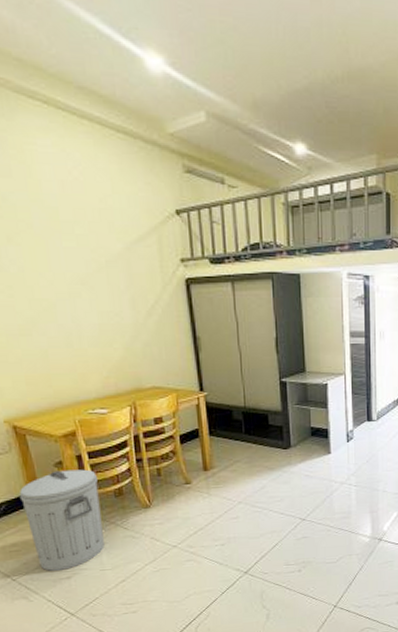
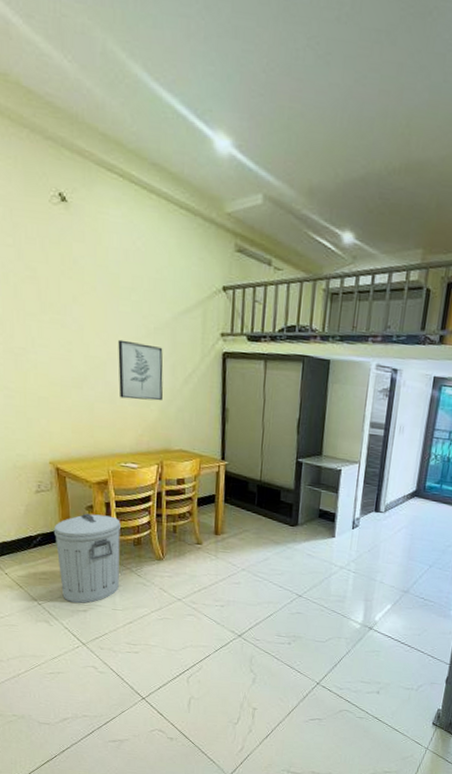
wall art: none [66,277,125,340] -> present [118,339,163,401]

